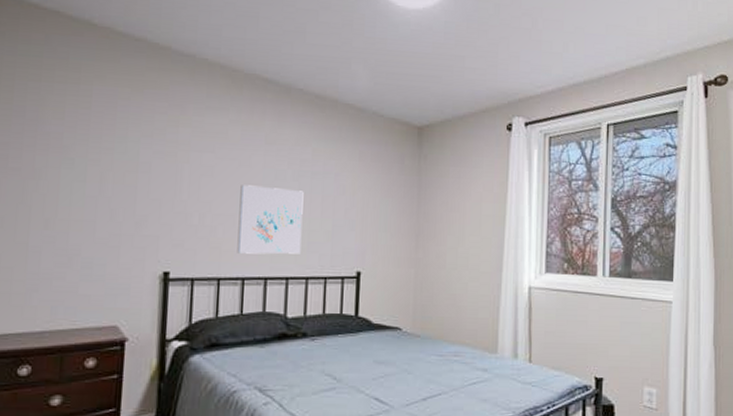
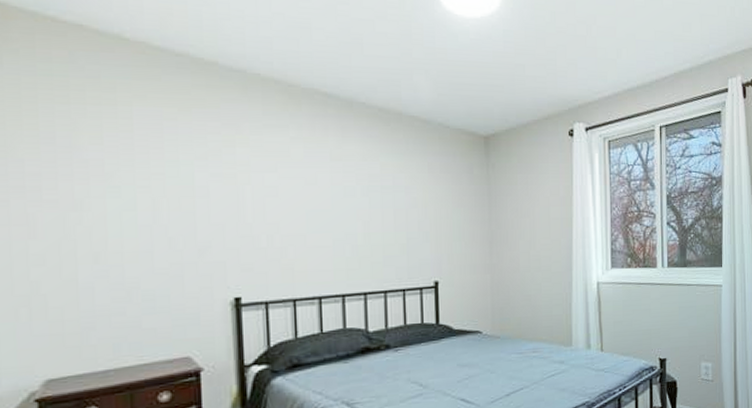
wall art: present [237,185,304,254] -> none [308,203,377,273]

